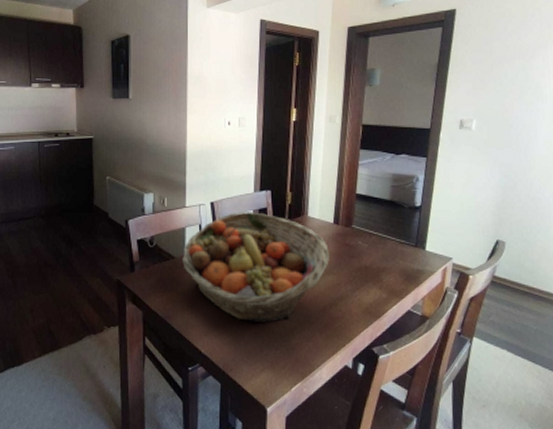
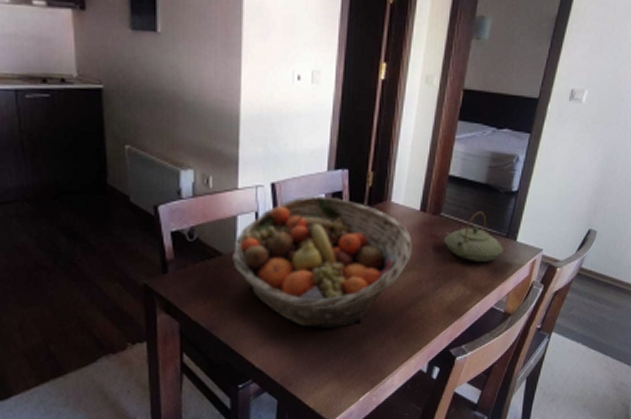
teapot: none [357,223,414,268] -> present [444,210,504,262]

